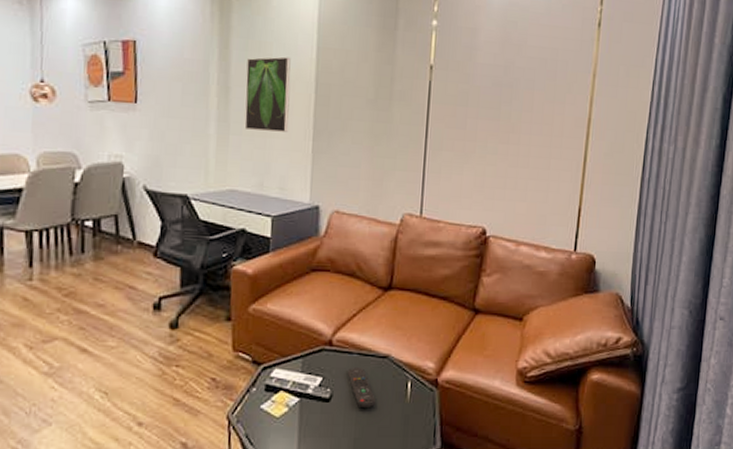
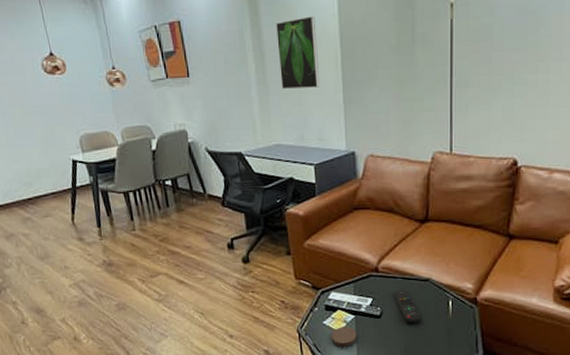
coaster: none [268,413,300,438] -> present [331,327,357,347]

